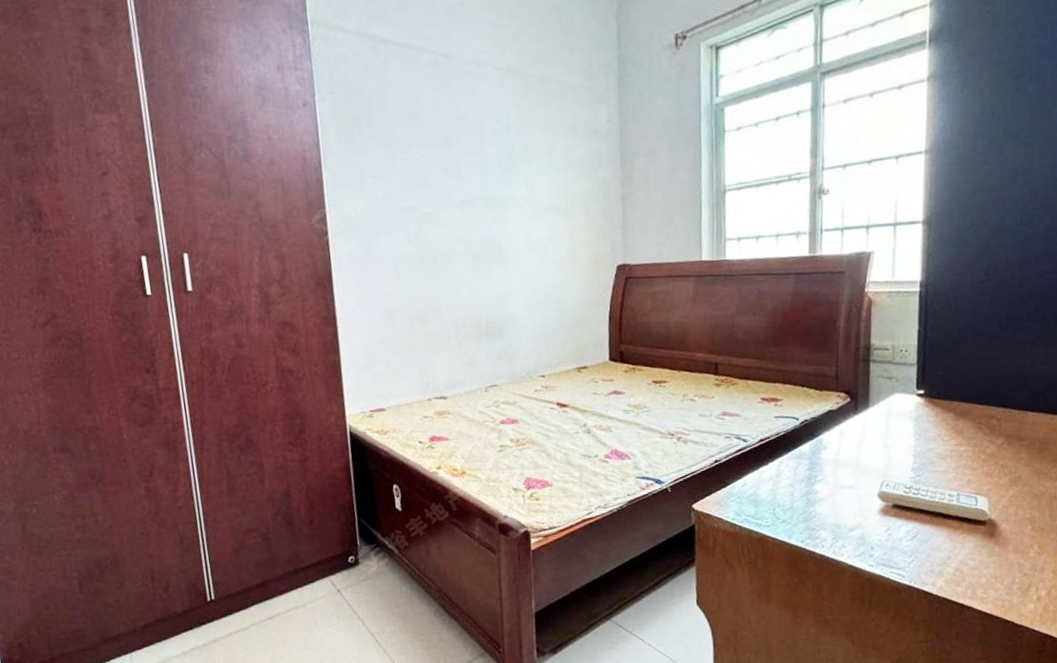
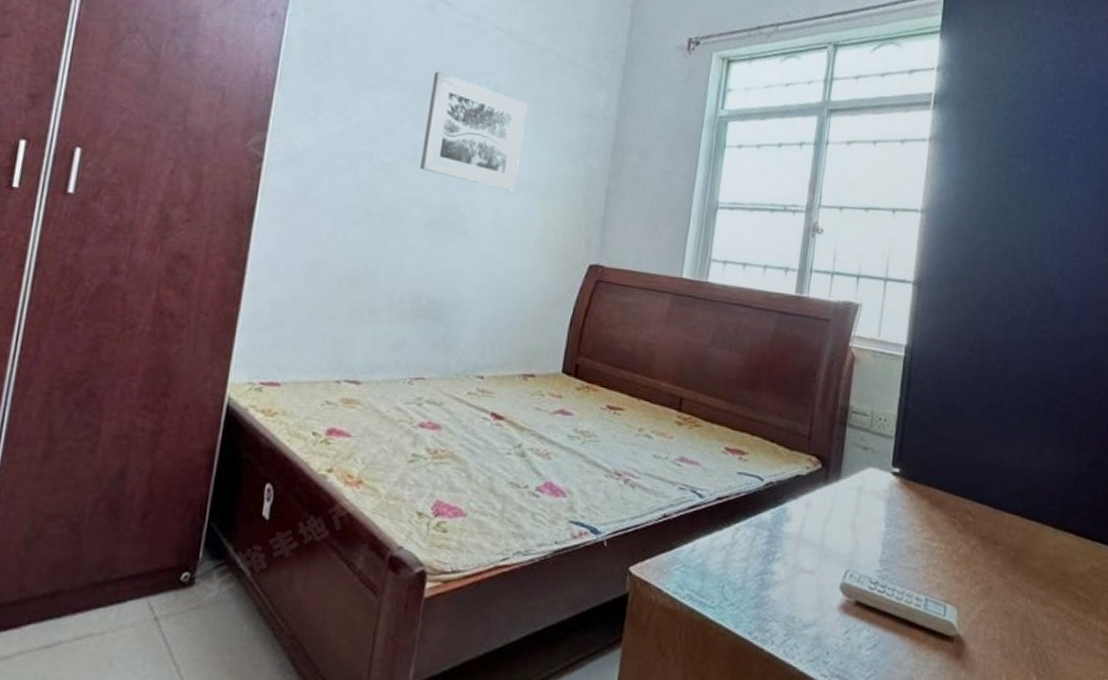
wall art: none [450,121,541,215] -> present [420,71,528,191]

